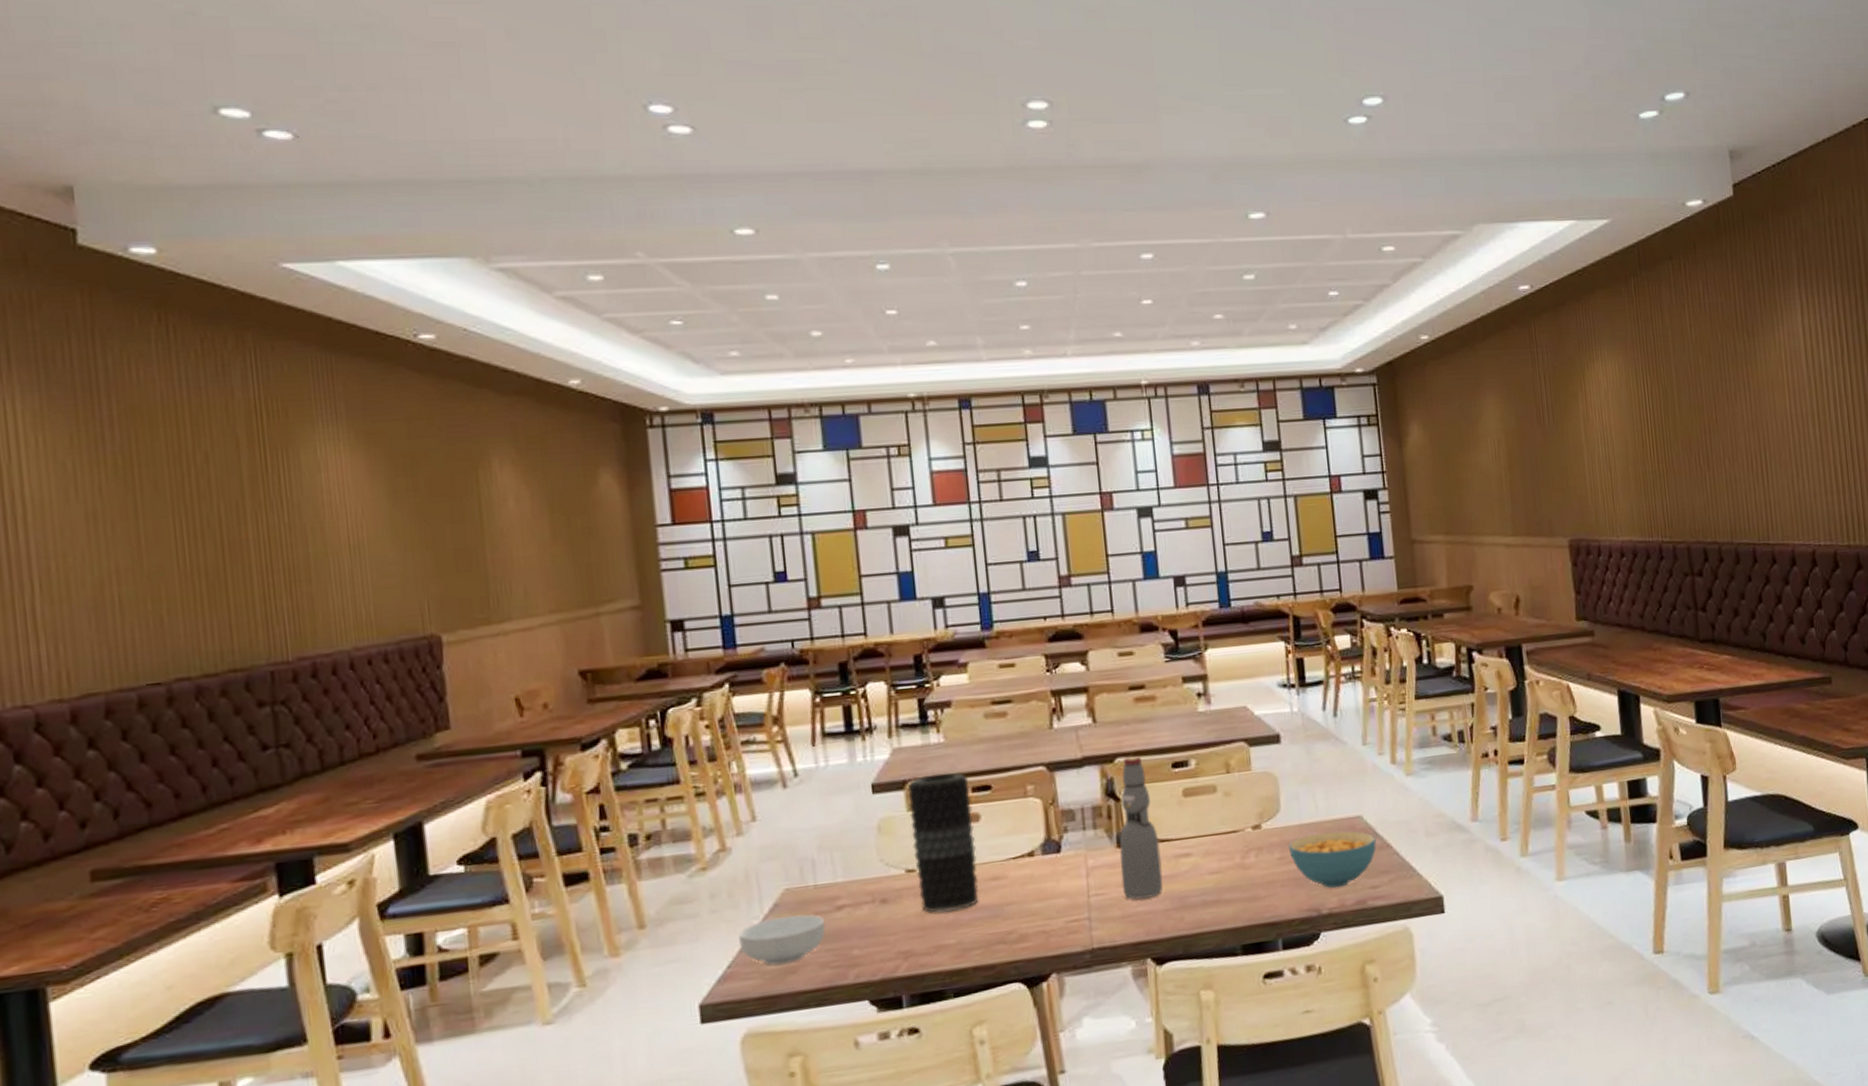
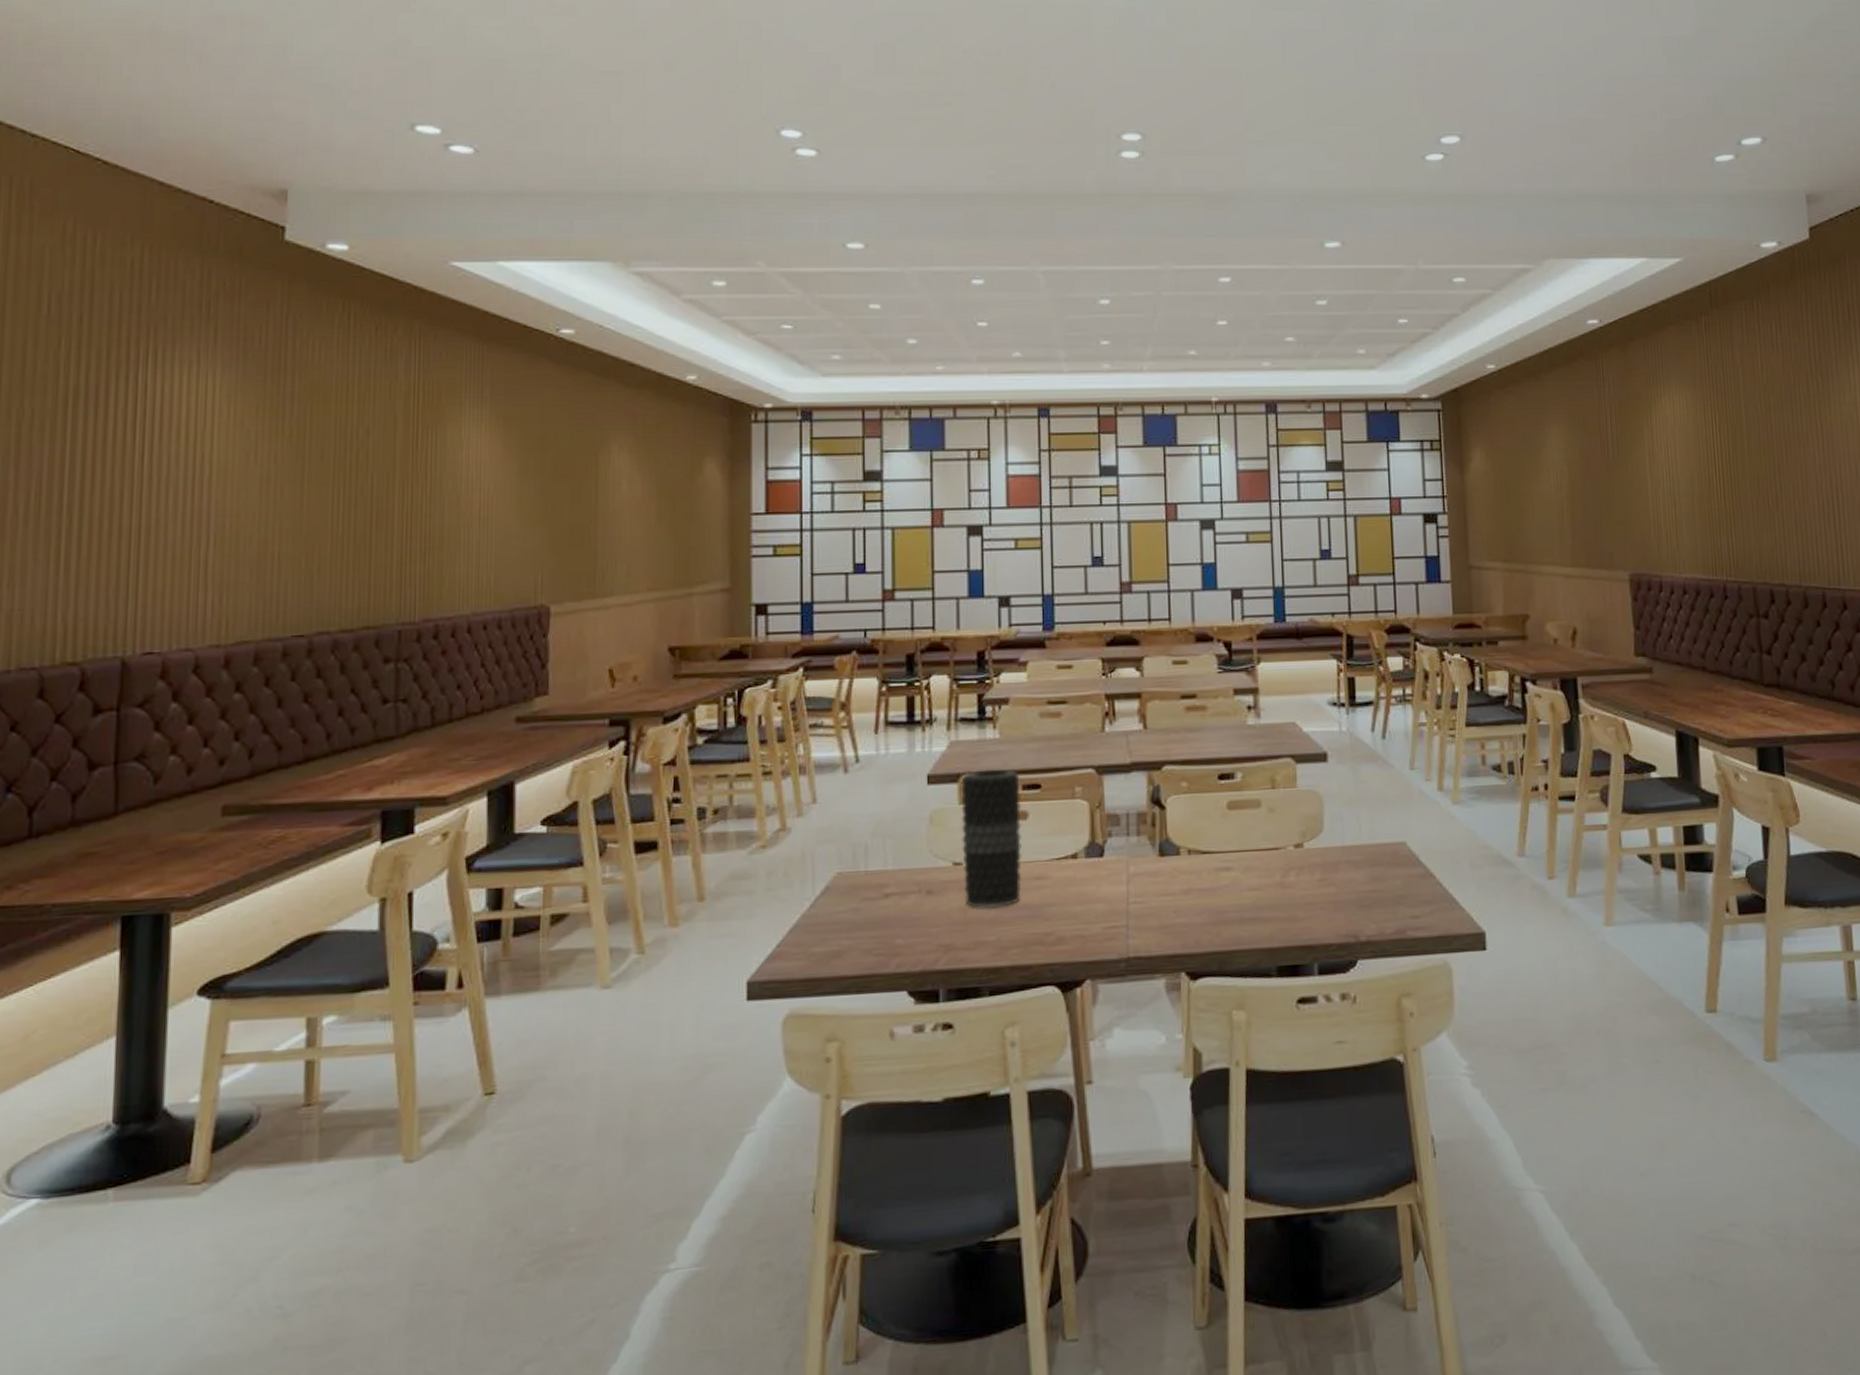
cereal bowl: present [738,914,826,966] -> none [790,899,873,949]
bottle: present [1119,756,1163,900] -> none [1161,765,1202,911]
cereal bowl: present [1288,831,1376,889] -> none [1329,855,1419,915]

